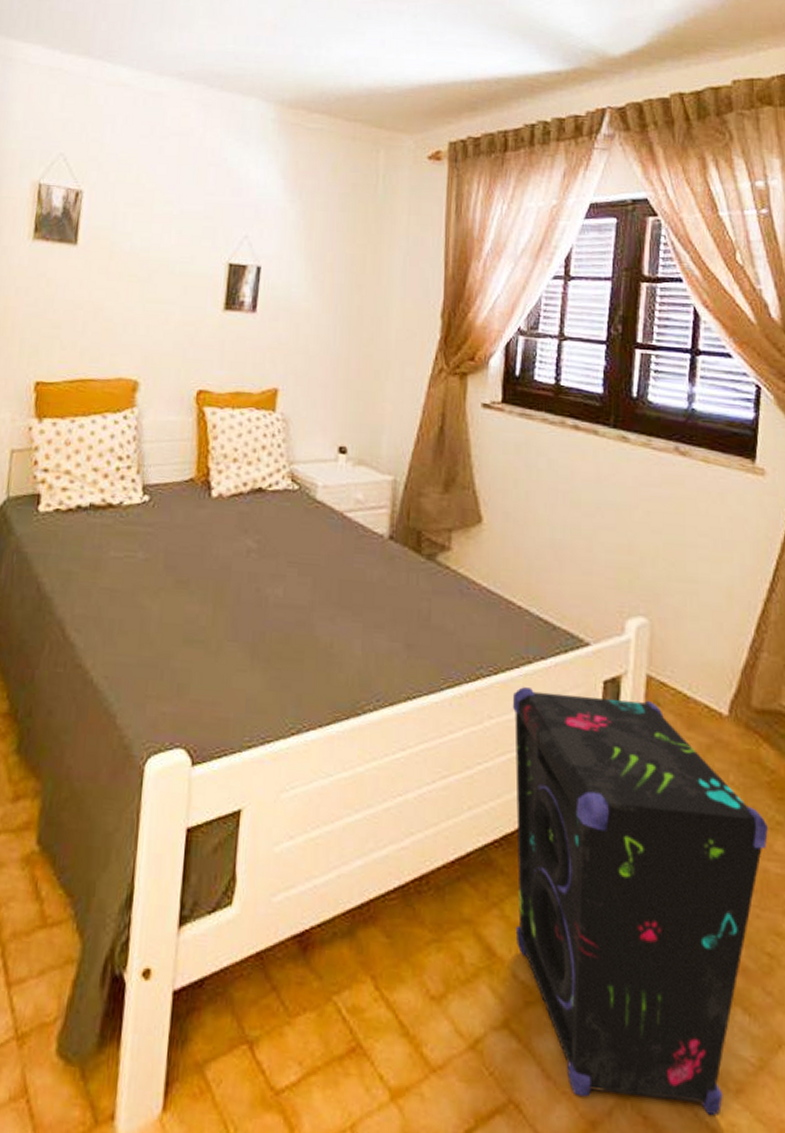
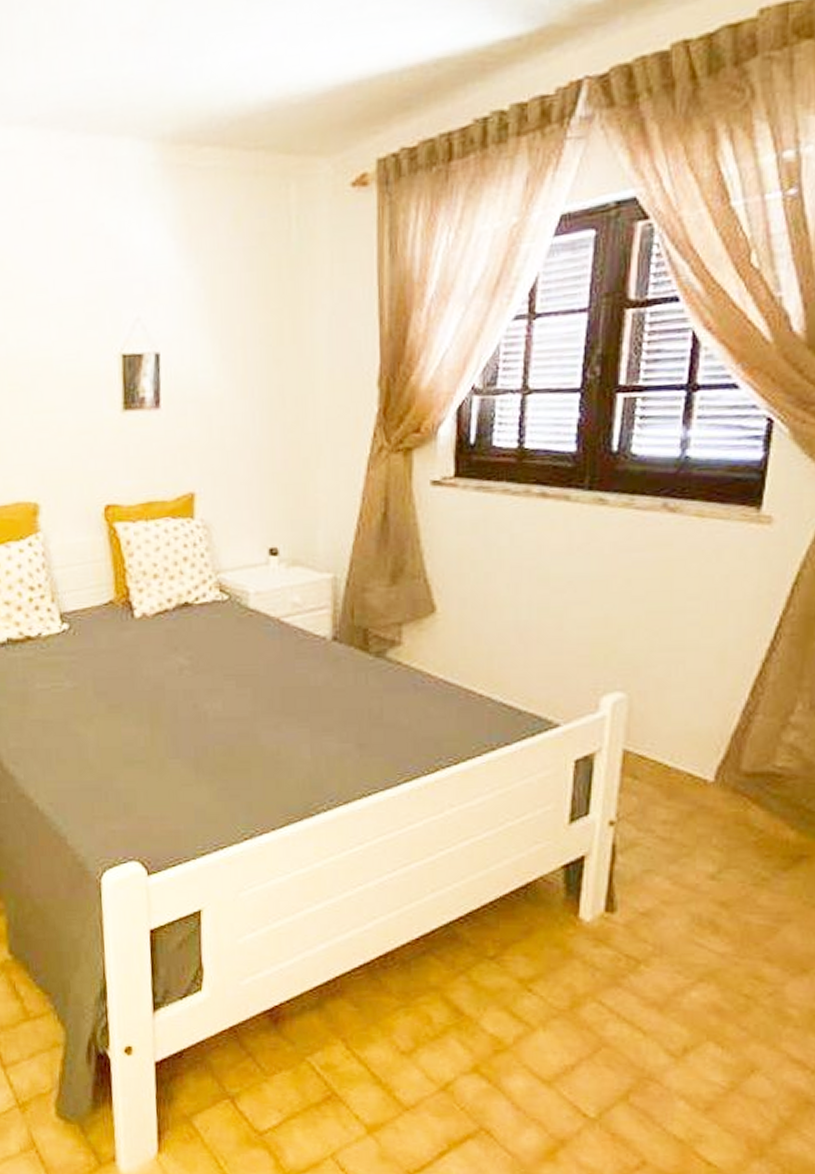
speaker: present [512,687,768,1115] -> none [474,774,752,1129]

